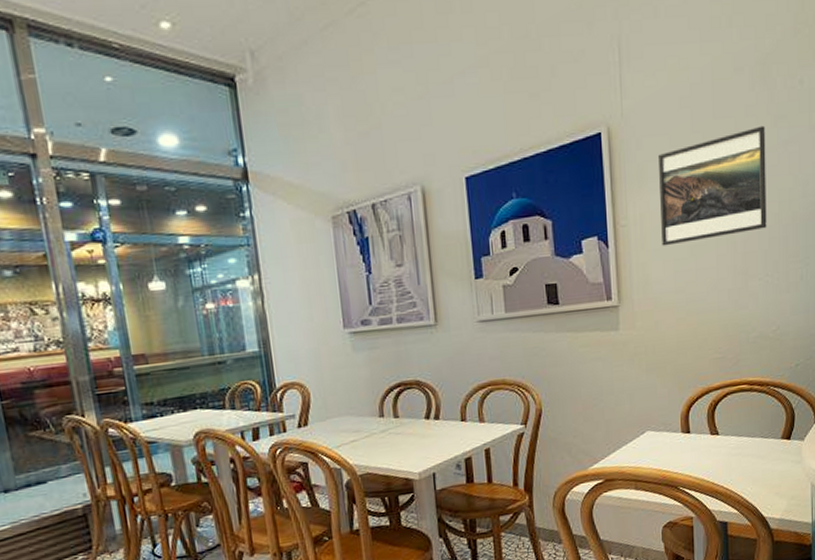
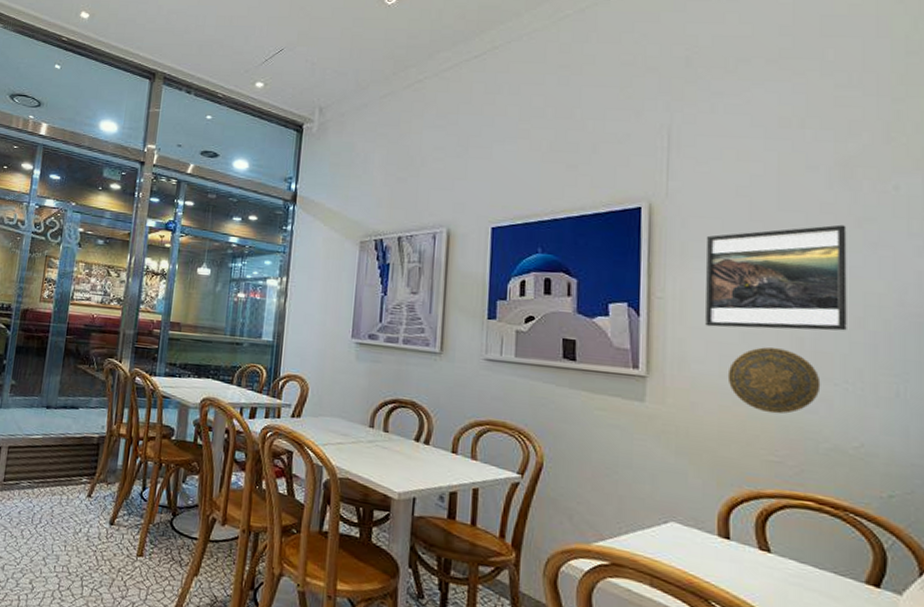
decorative plate: none [681,255,750,317] -> present [727,347,821,414]

